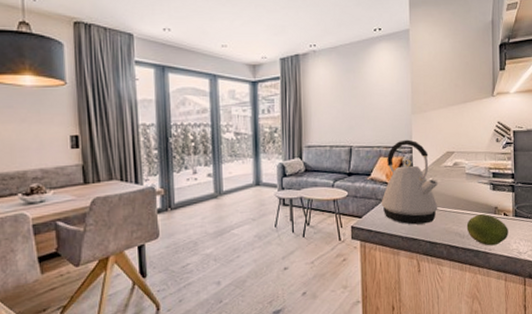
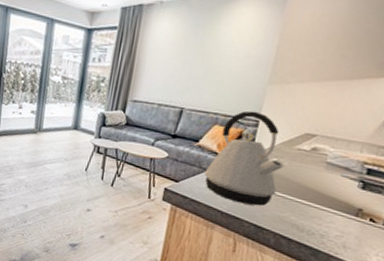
fruit: present [466,214,508,246] -> none [309,211,372,252]

